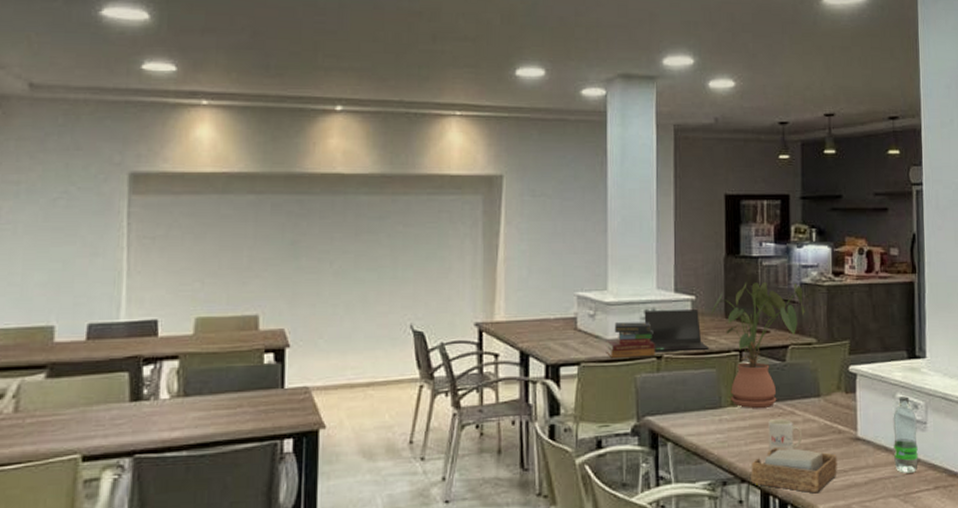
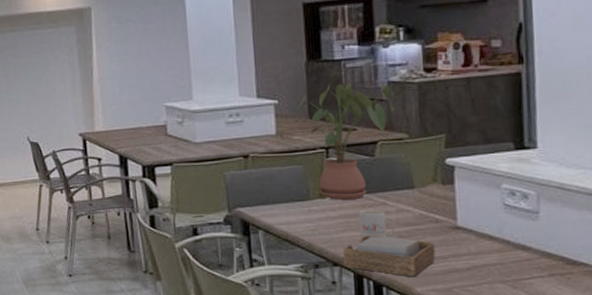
books: present [605,322,655,358] -> none [194,126,242,158]
laptop: present [644,310,709,352] -> none [228,112,294,152]
bottle: present [893,396,918,473] -> none [498,187,529,261]

